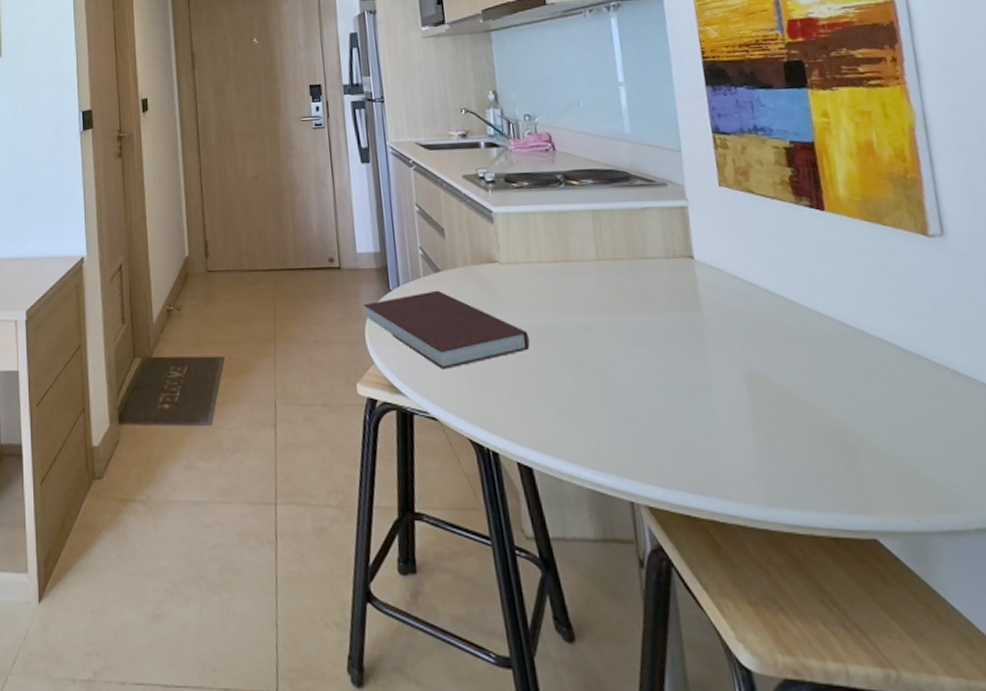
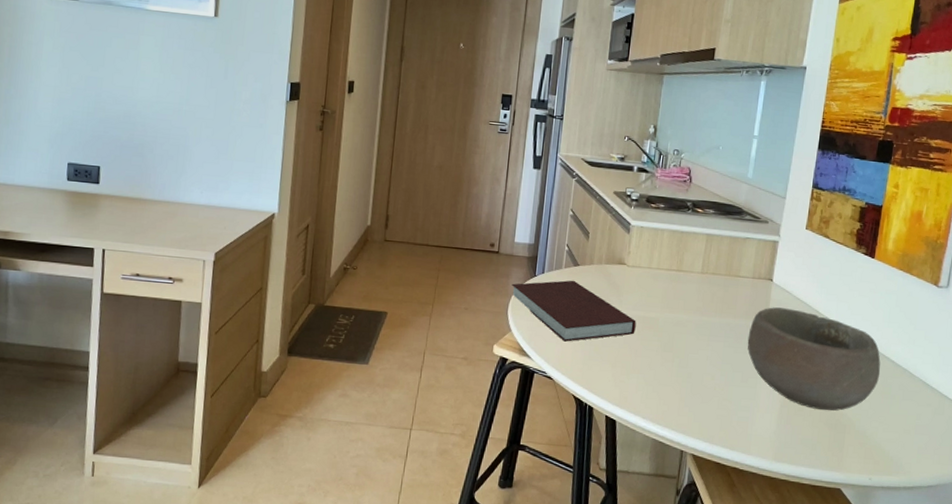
bowl: none [680,291,885,427] -> present [747,307,881,411]

